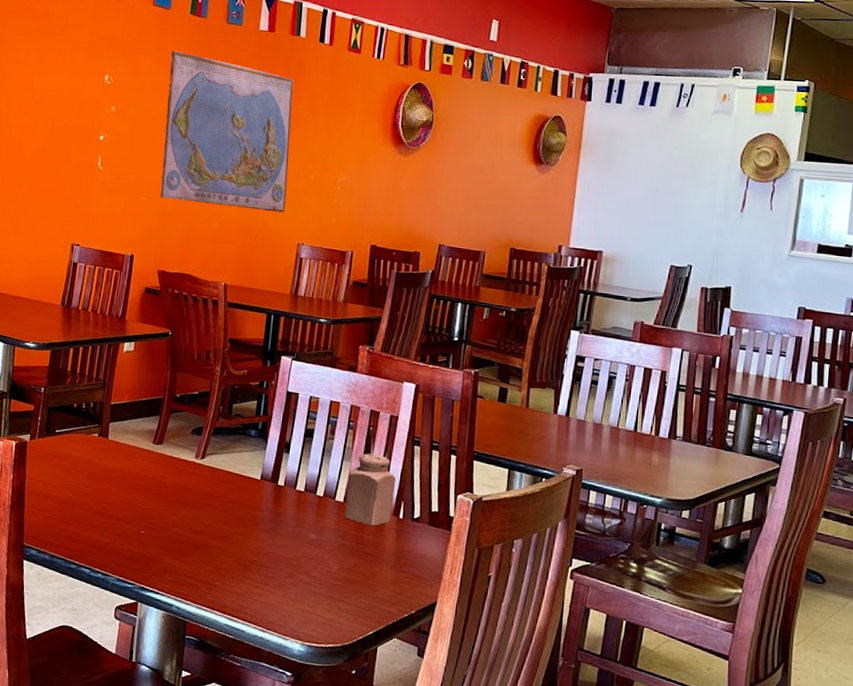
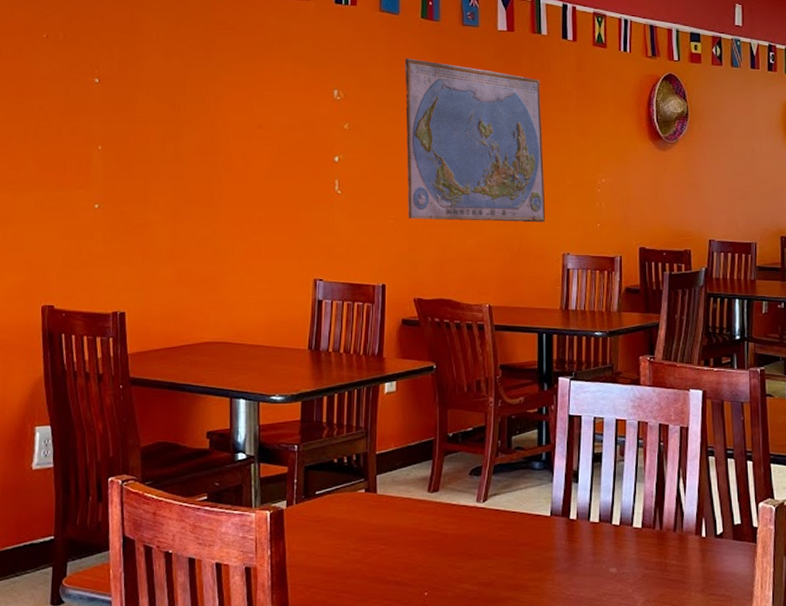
salt shaker: present [345,453,396,526] -> none [644,471,694,550]

